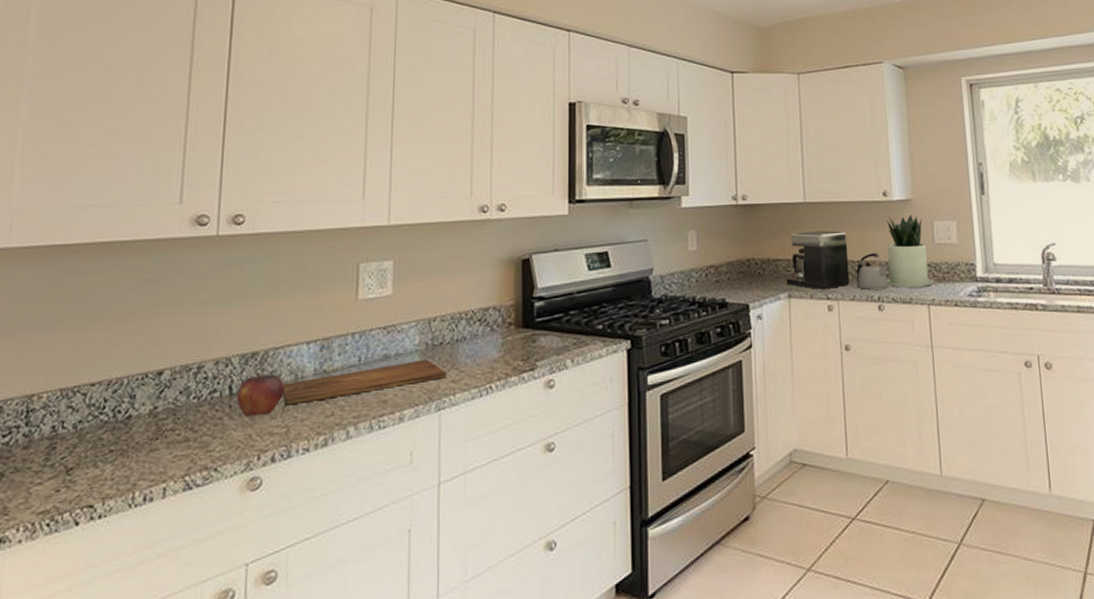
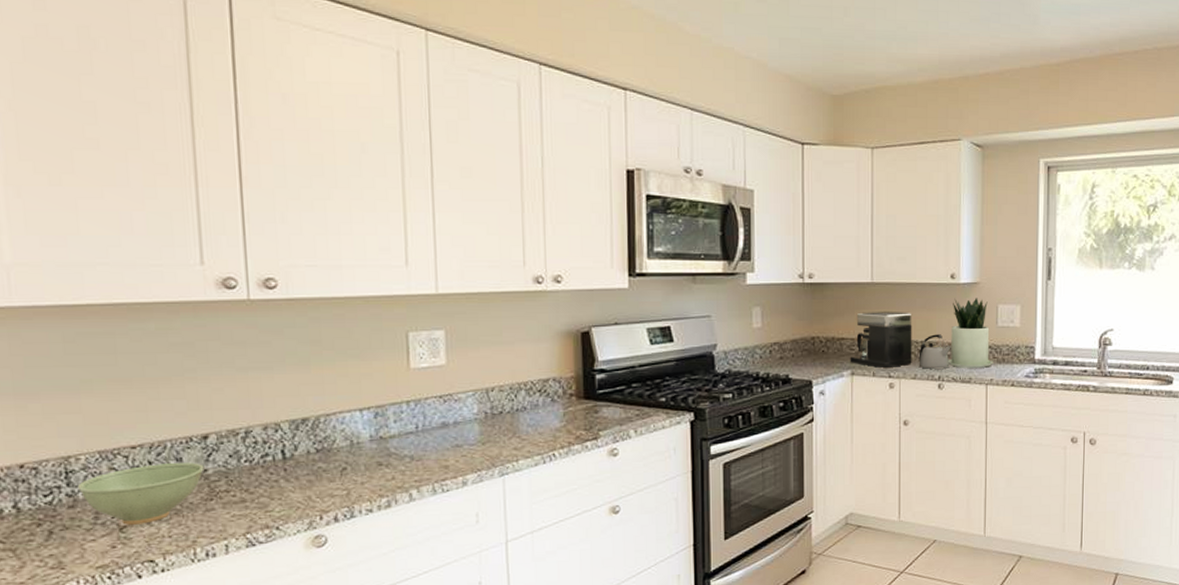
bowl: none [34,400,155,467] -> present [77,462,204,525]
fruit: present [236,372,285,418] -> none [290,437,341,481]
cutting board: present [282,359,447,406] -> none [338,427,509,470]

